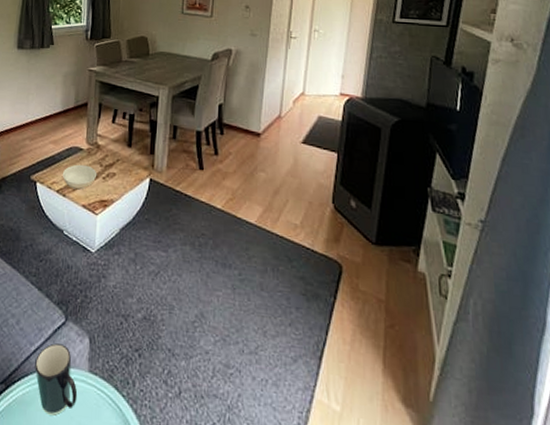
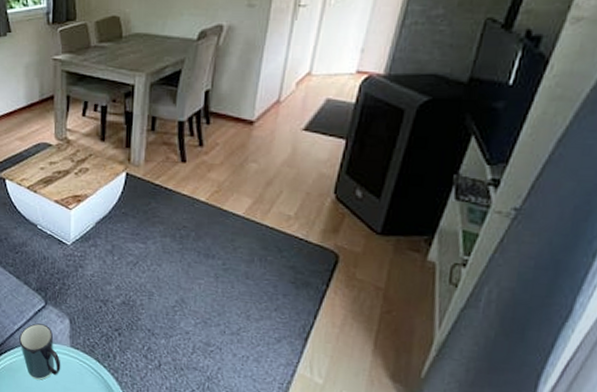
bowl: present [62,164,98,190] -> none [31,160,69,186]

